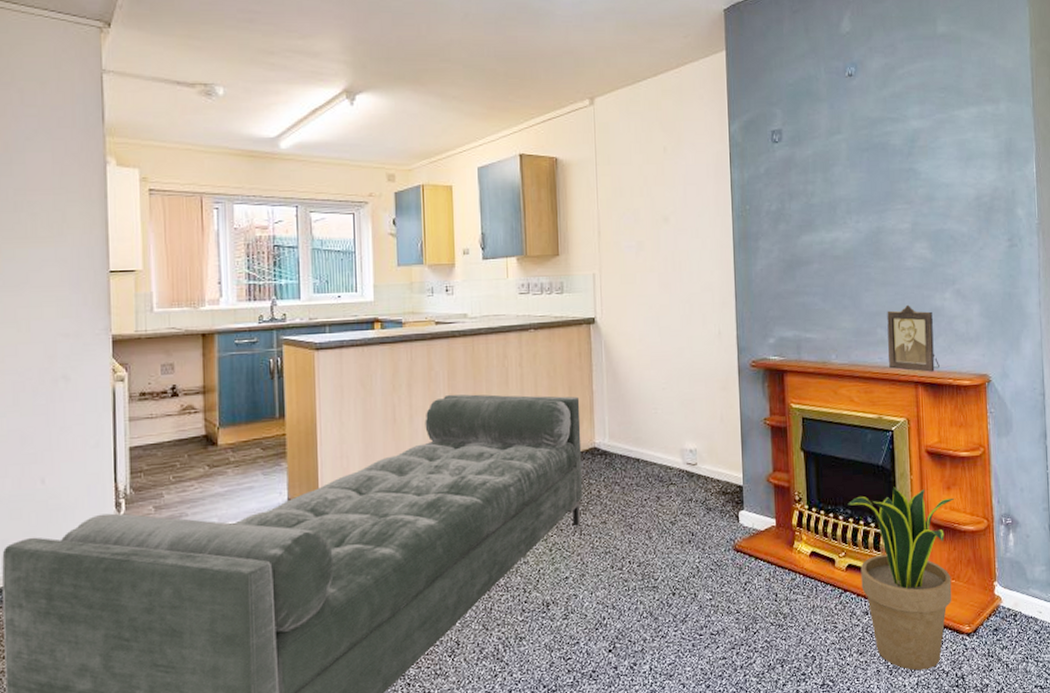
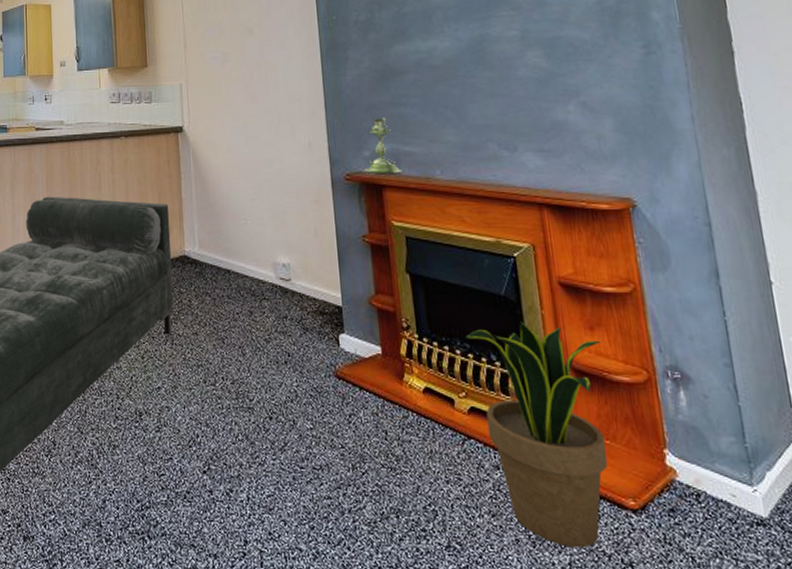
candlestick: none [767,306,802,362] -> present [363,117,402,176]
photo frame: present [887,304,940,372] -> none [498,117,568,193]

